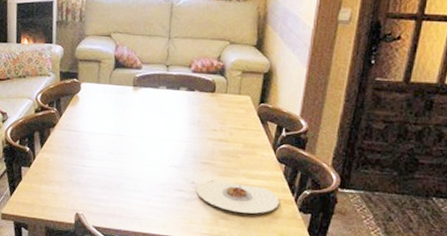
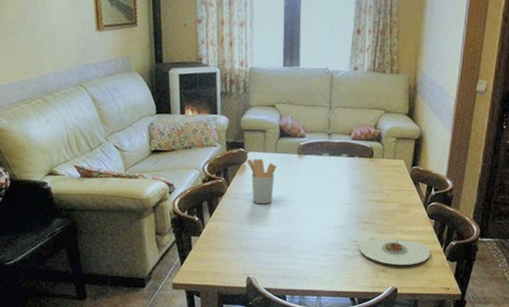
utensil holder: none [80,89,111,138] -> present [247,159,277,205]

